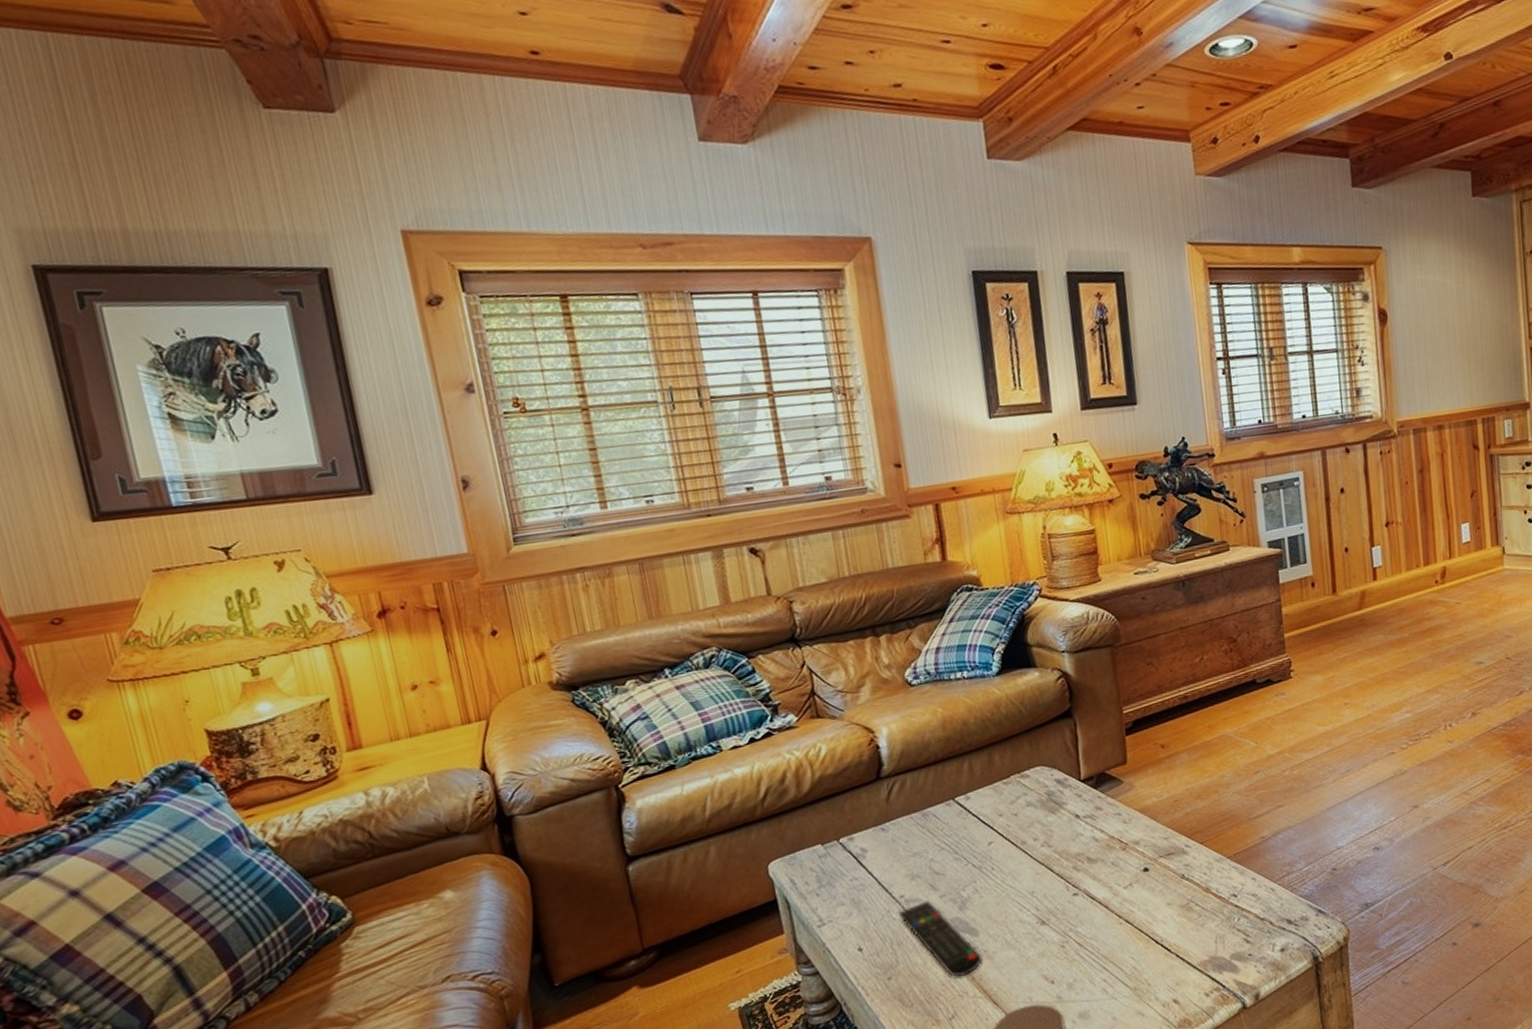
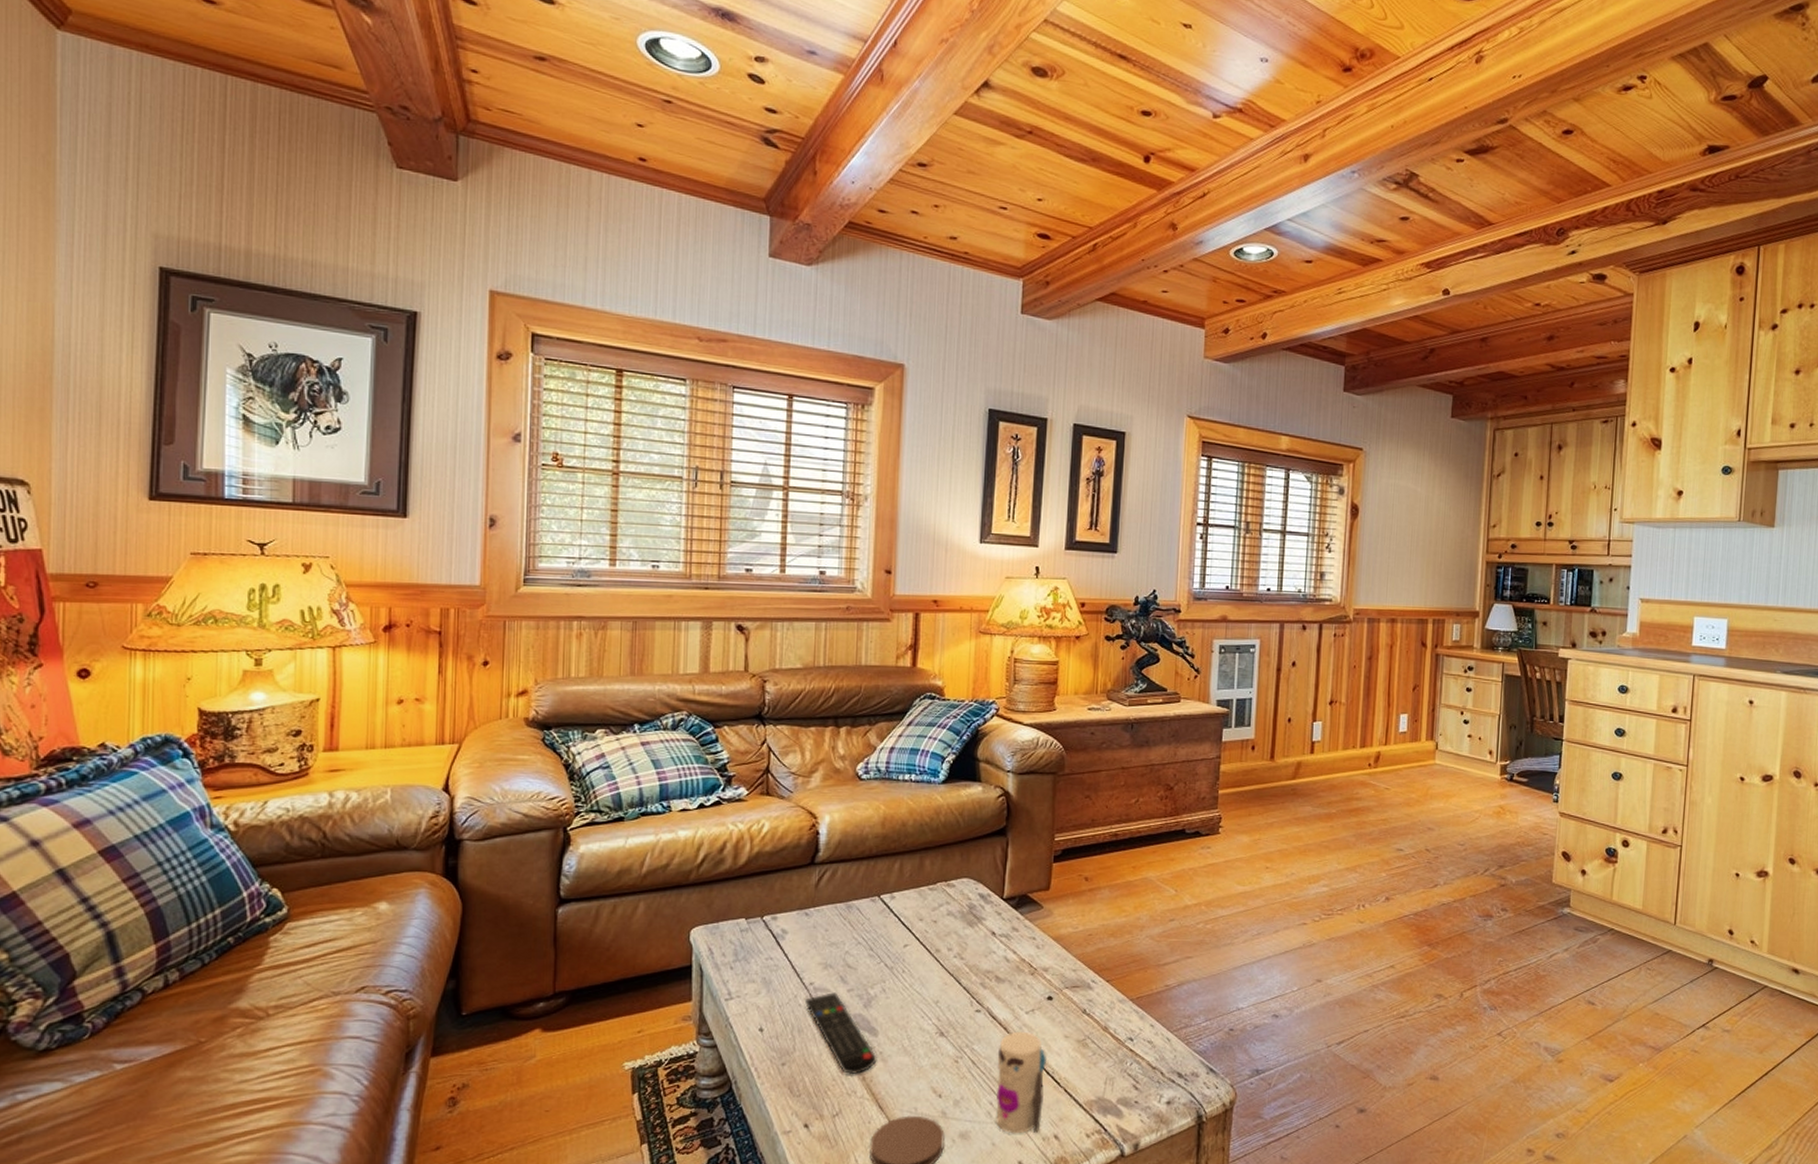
toy: none [1102,906,1158,1006] -> present [996,1031,1048,1134]

